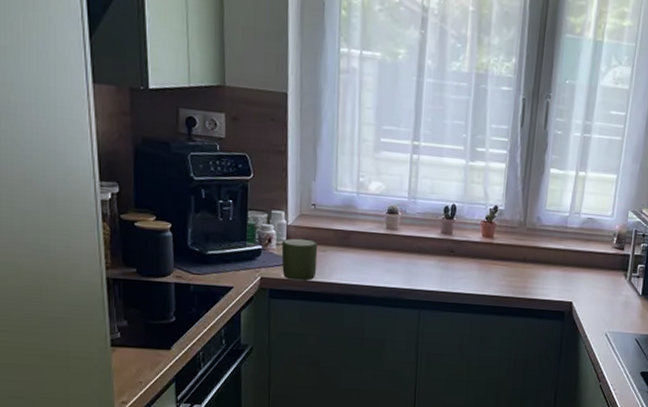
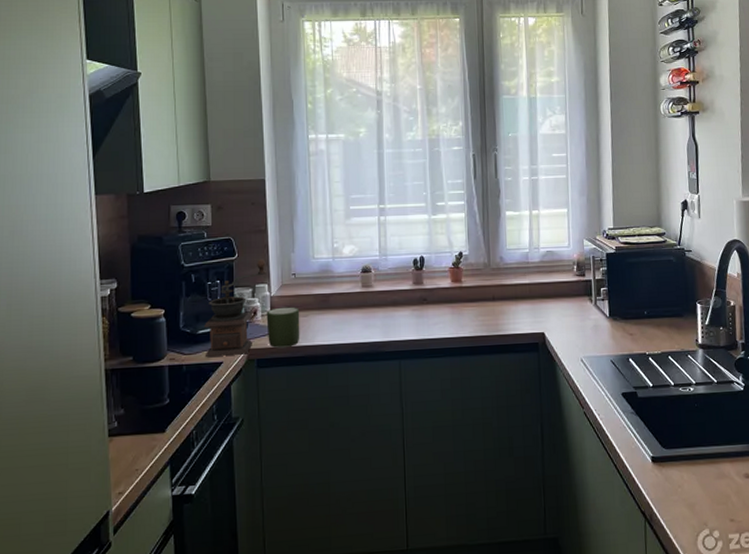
coffee grinder: none [214,182,284,282] -> present [205,258,266,357]

